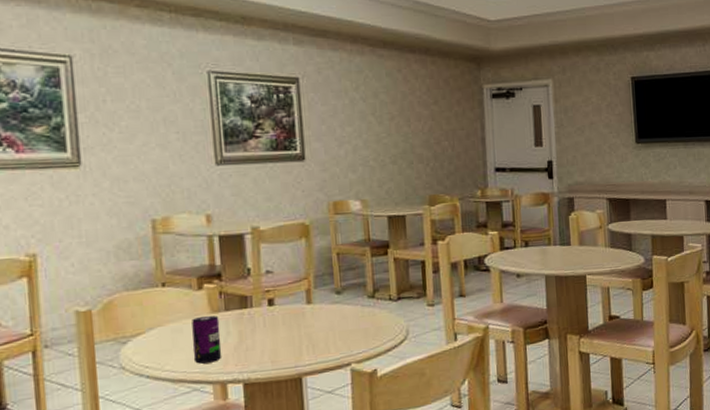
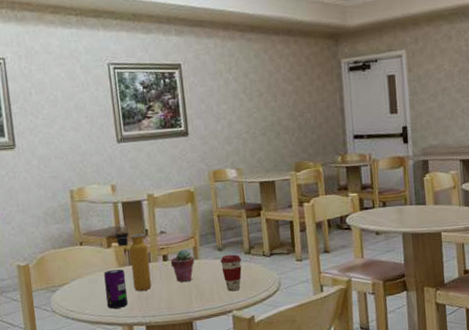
water bottle: none [206,262,252,342] -> present [113,224,152,291]
potted succulent: none [277,292,308,331] -> present [170,249,195,282]
coffee cup: none [339,298,364,341] -> present [220,254,242,292]

